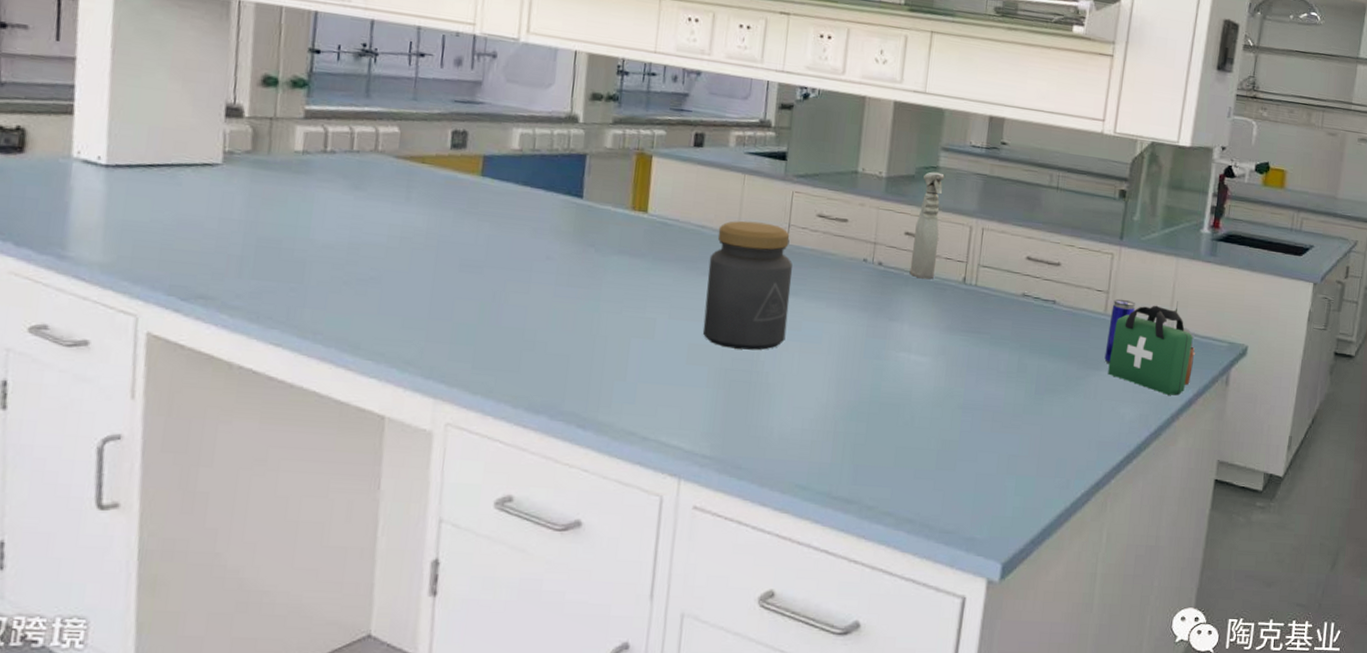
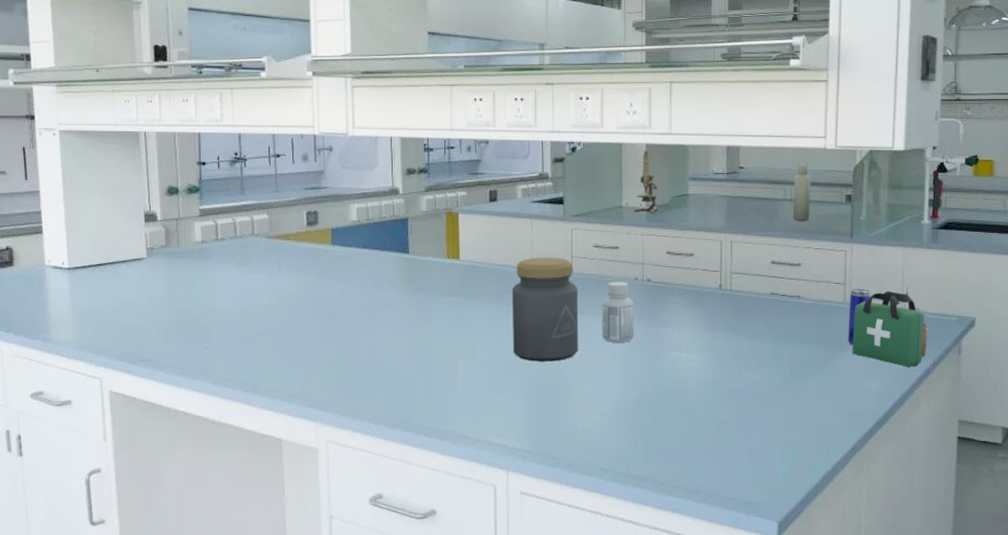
medicine bottle: none [815,260,860,336] -> present [602,281,635,343]
microscope: none [871,108,903,185] -> present [634,150,657,214]
spray bottle: present [909,171,945,280] -> none [674,199,695,289]
bottle: none [1057,144,1083,214] -> present [793,161,811,220]

